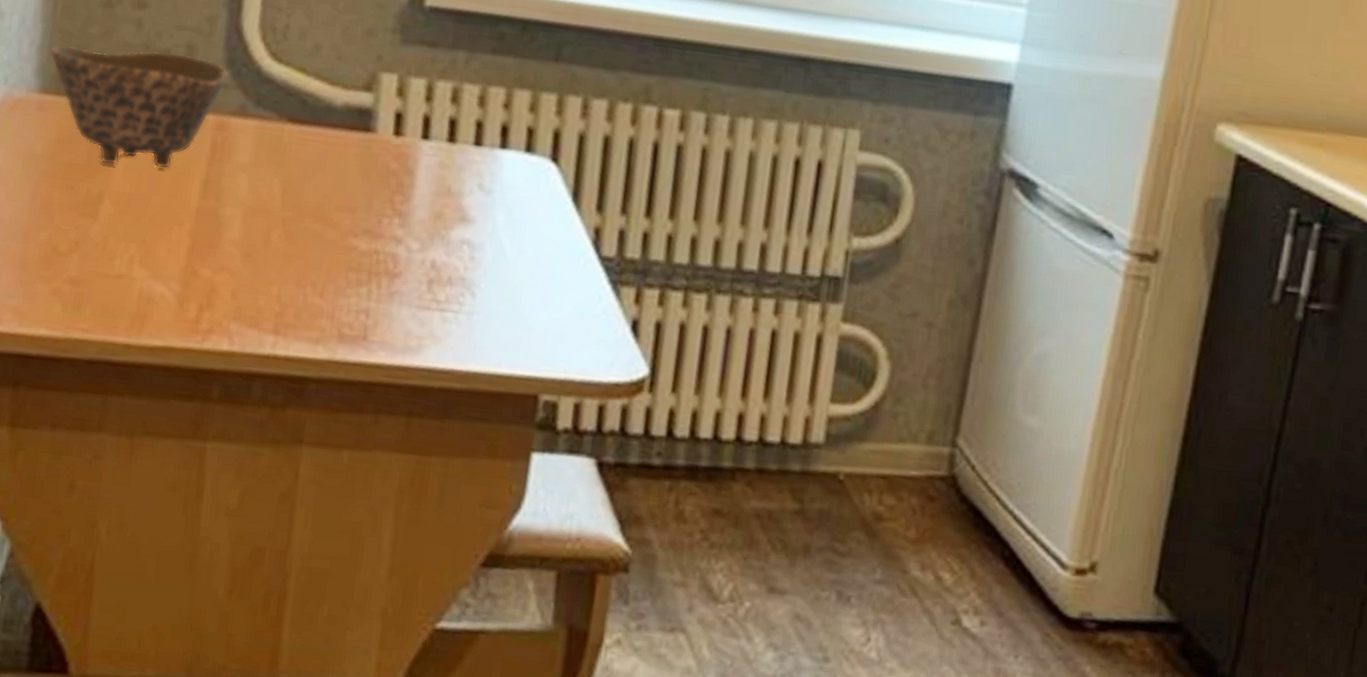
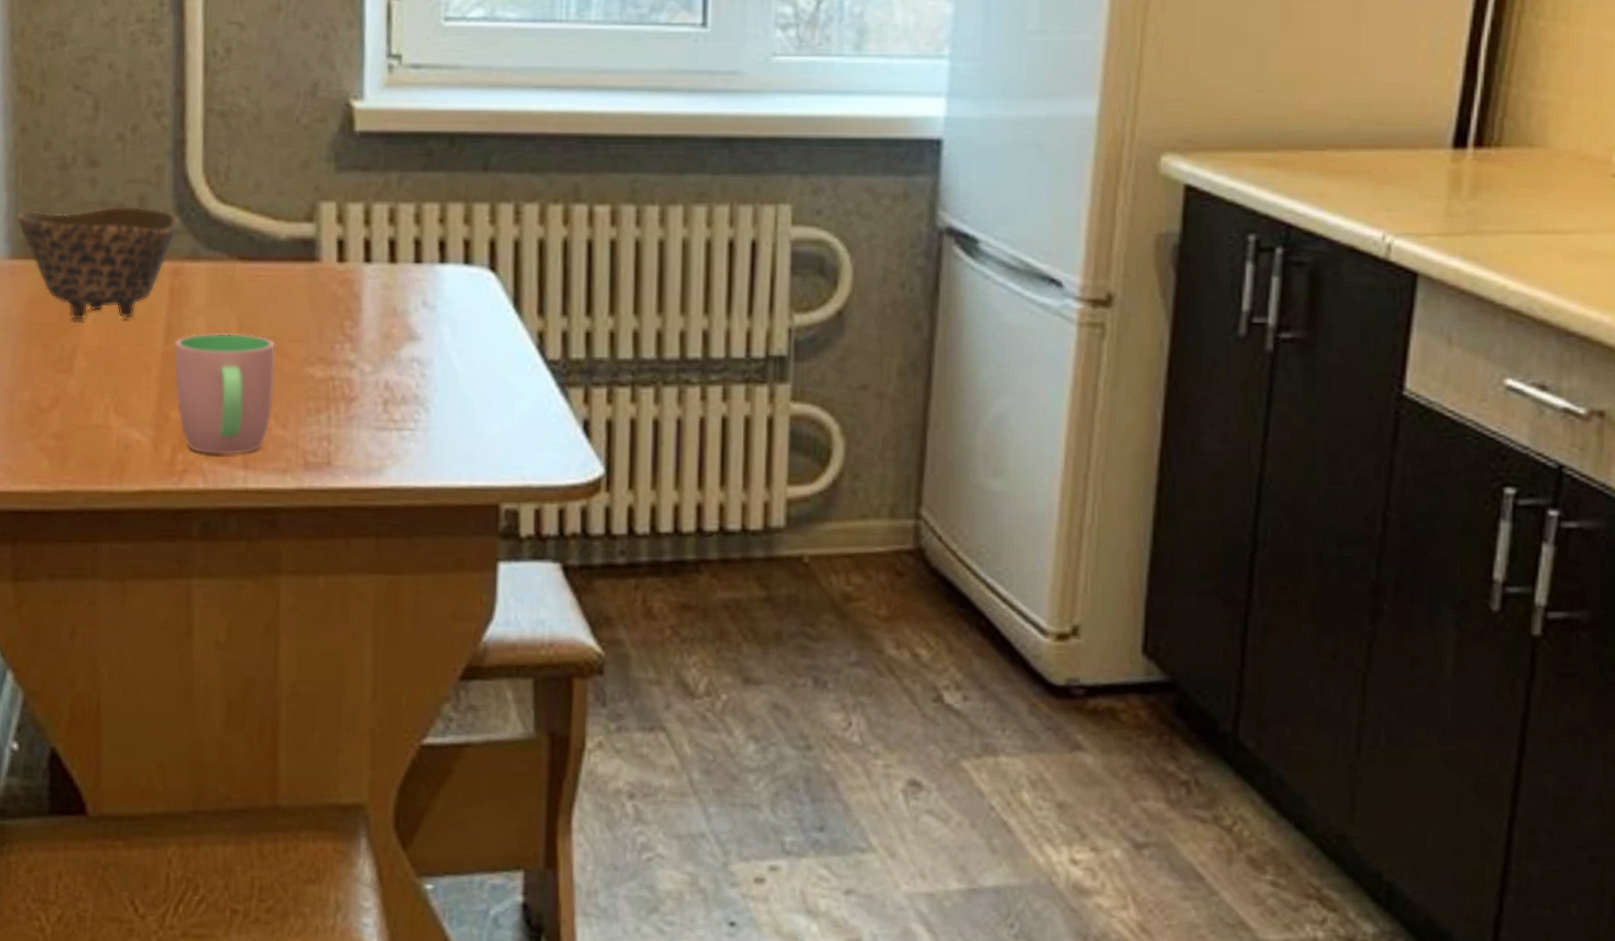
cup: none [207,191,320,320] -> present [174,332,276,456]

